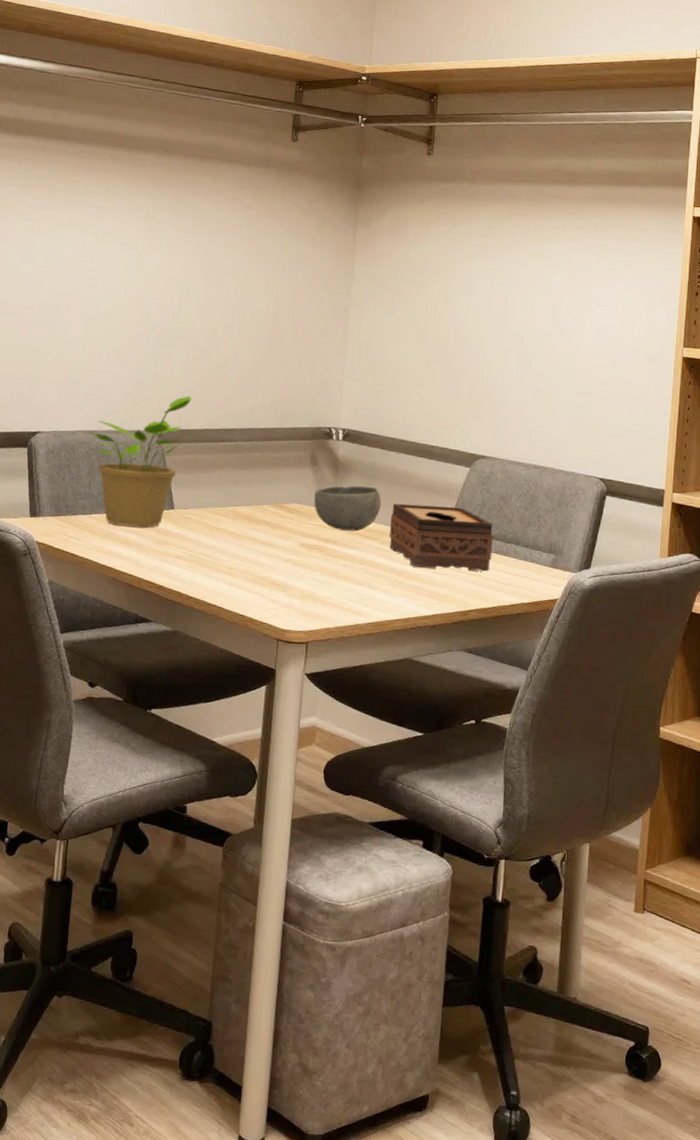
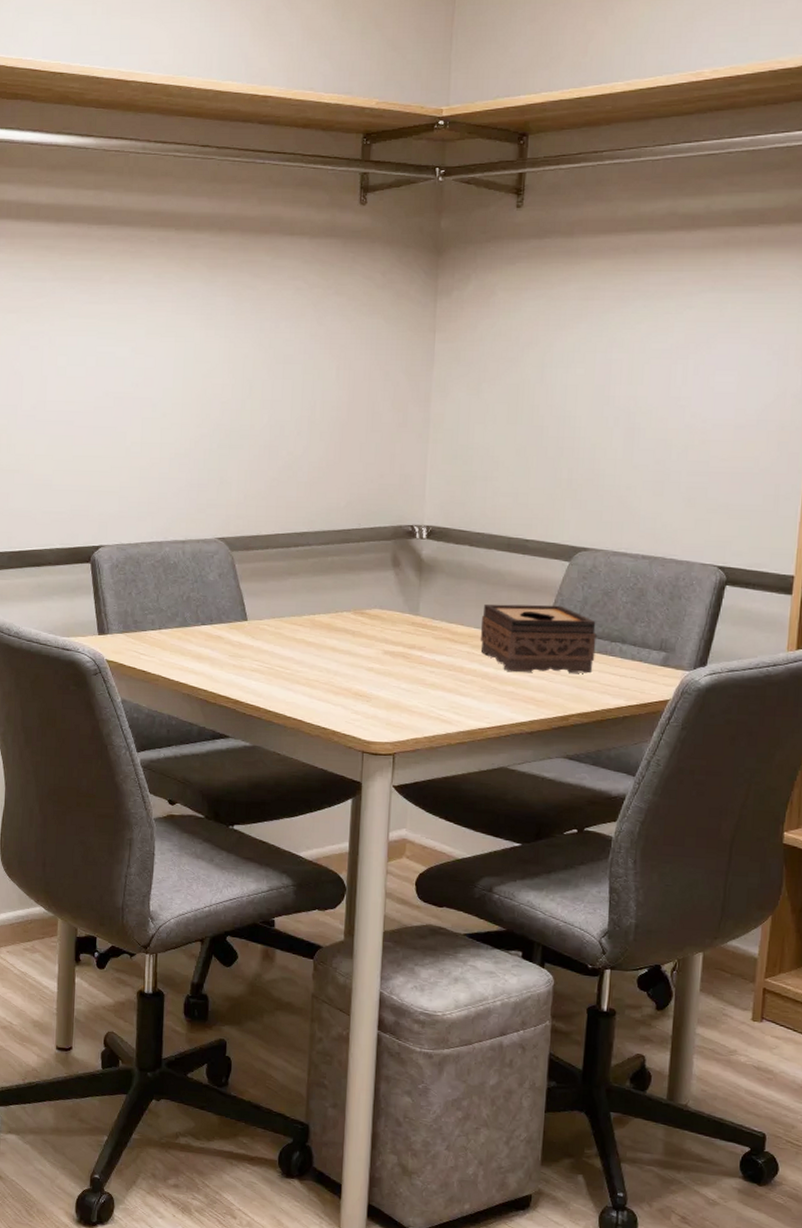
potted plant: present [88,395,192,527] -> none [153,499,261,641]
bowl: present [314,485,382,532] -> none [397,586,471,636]

